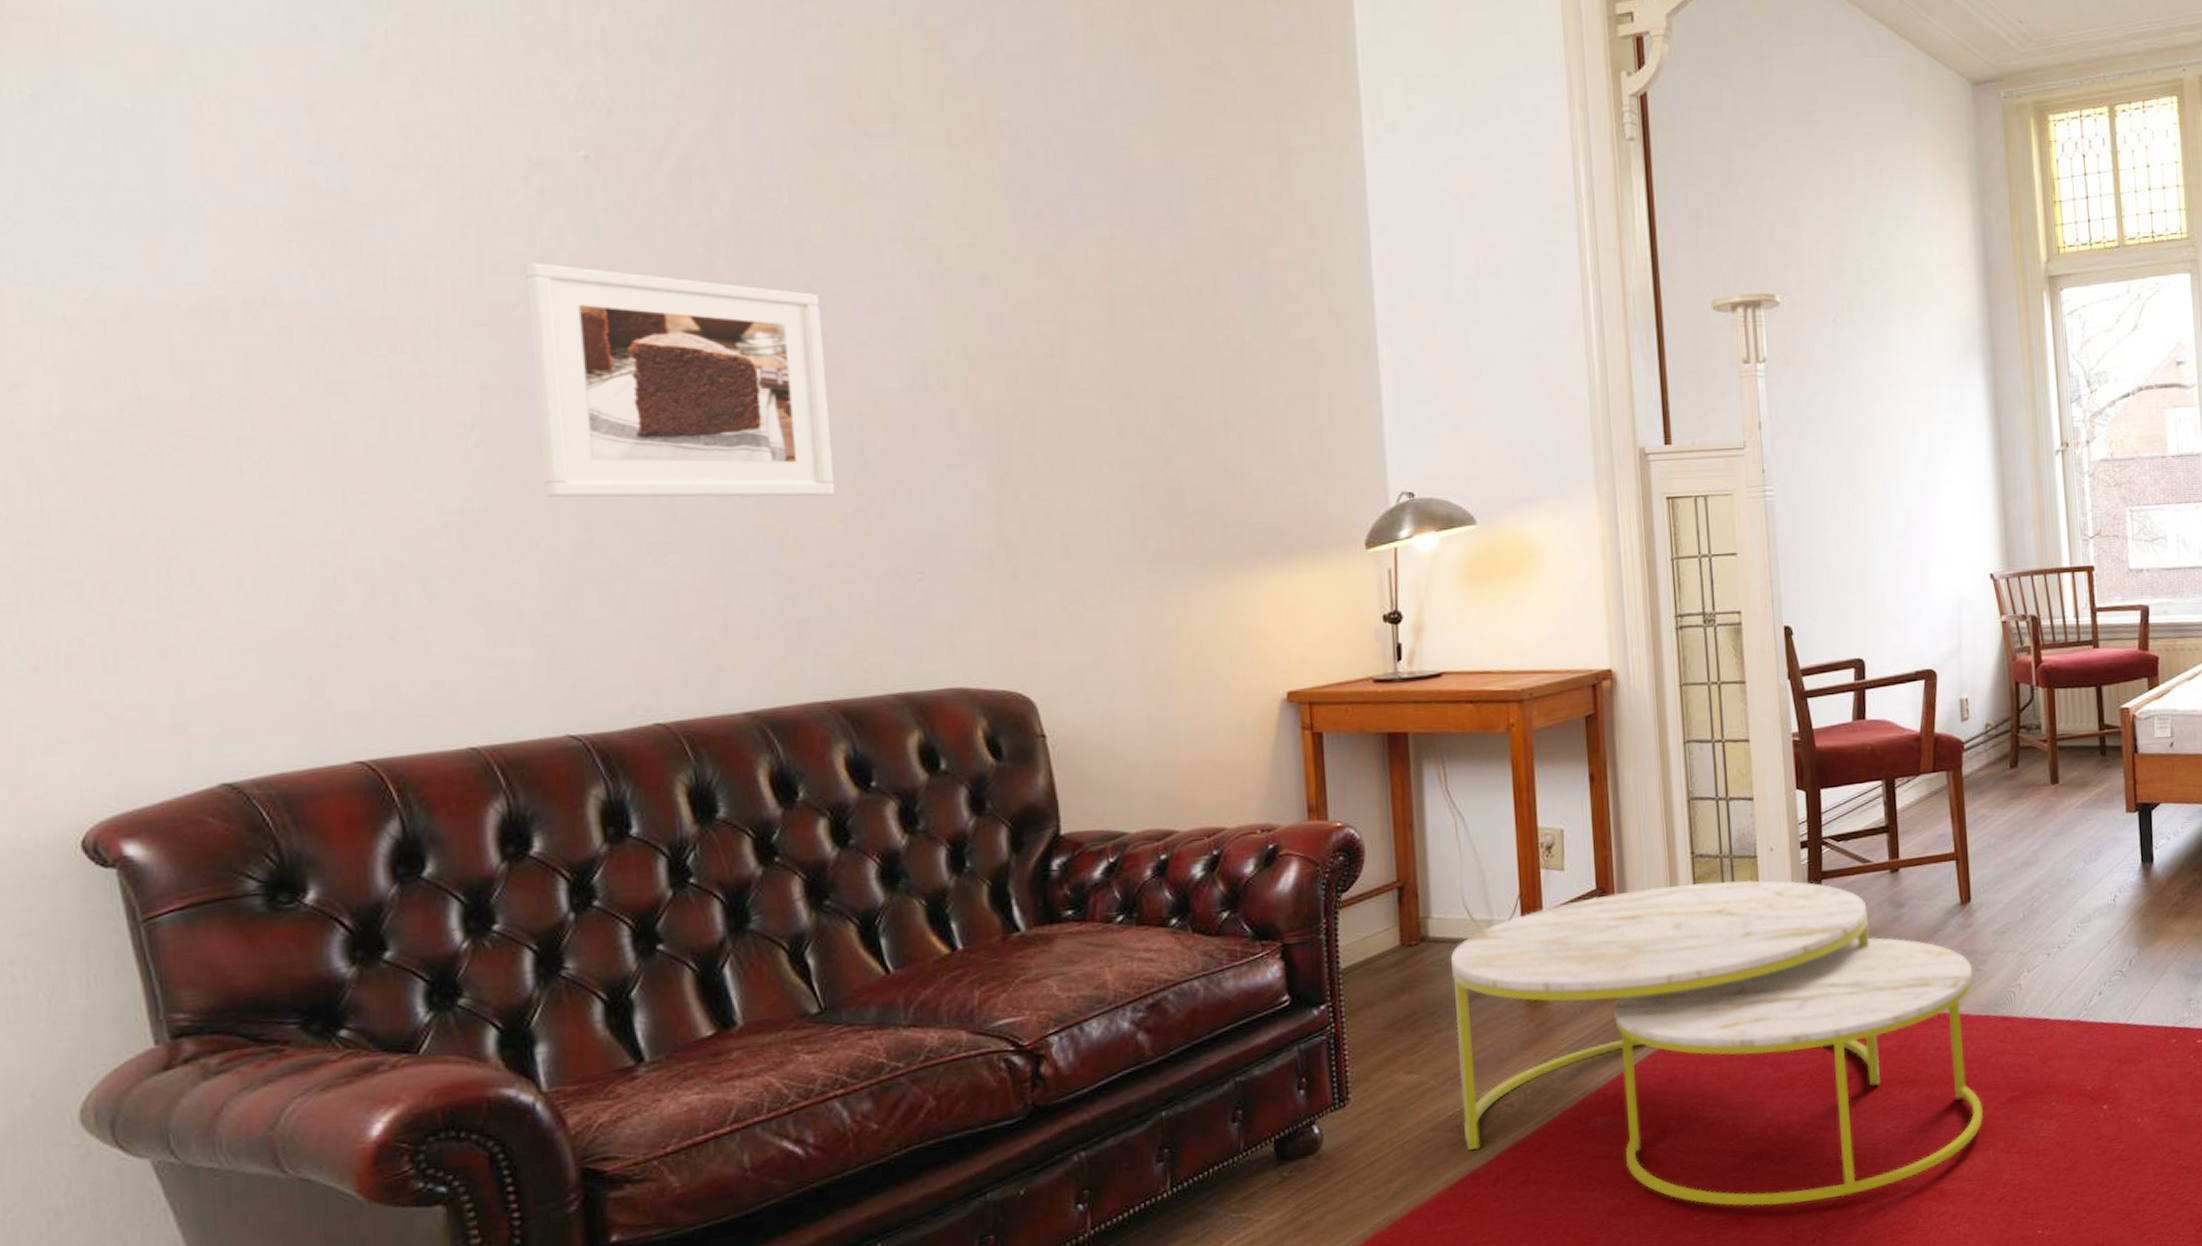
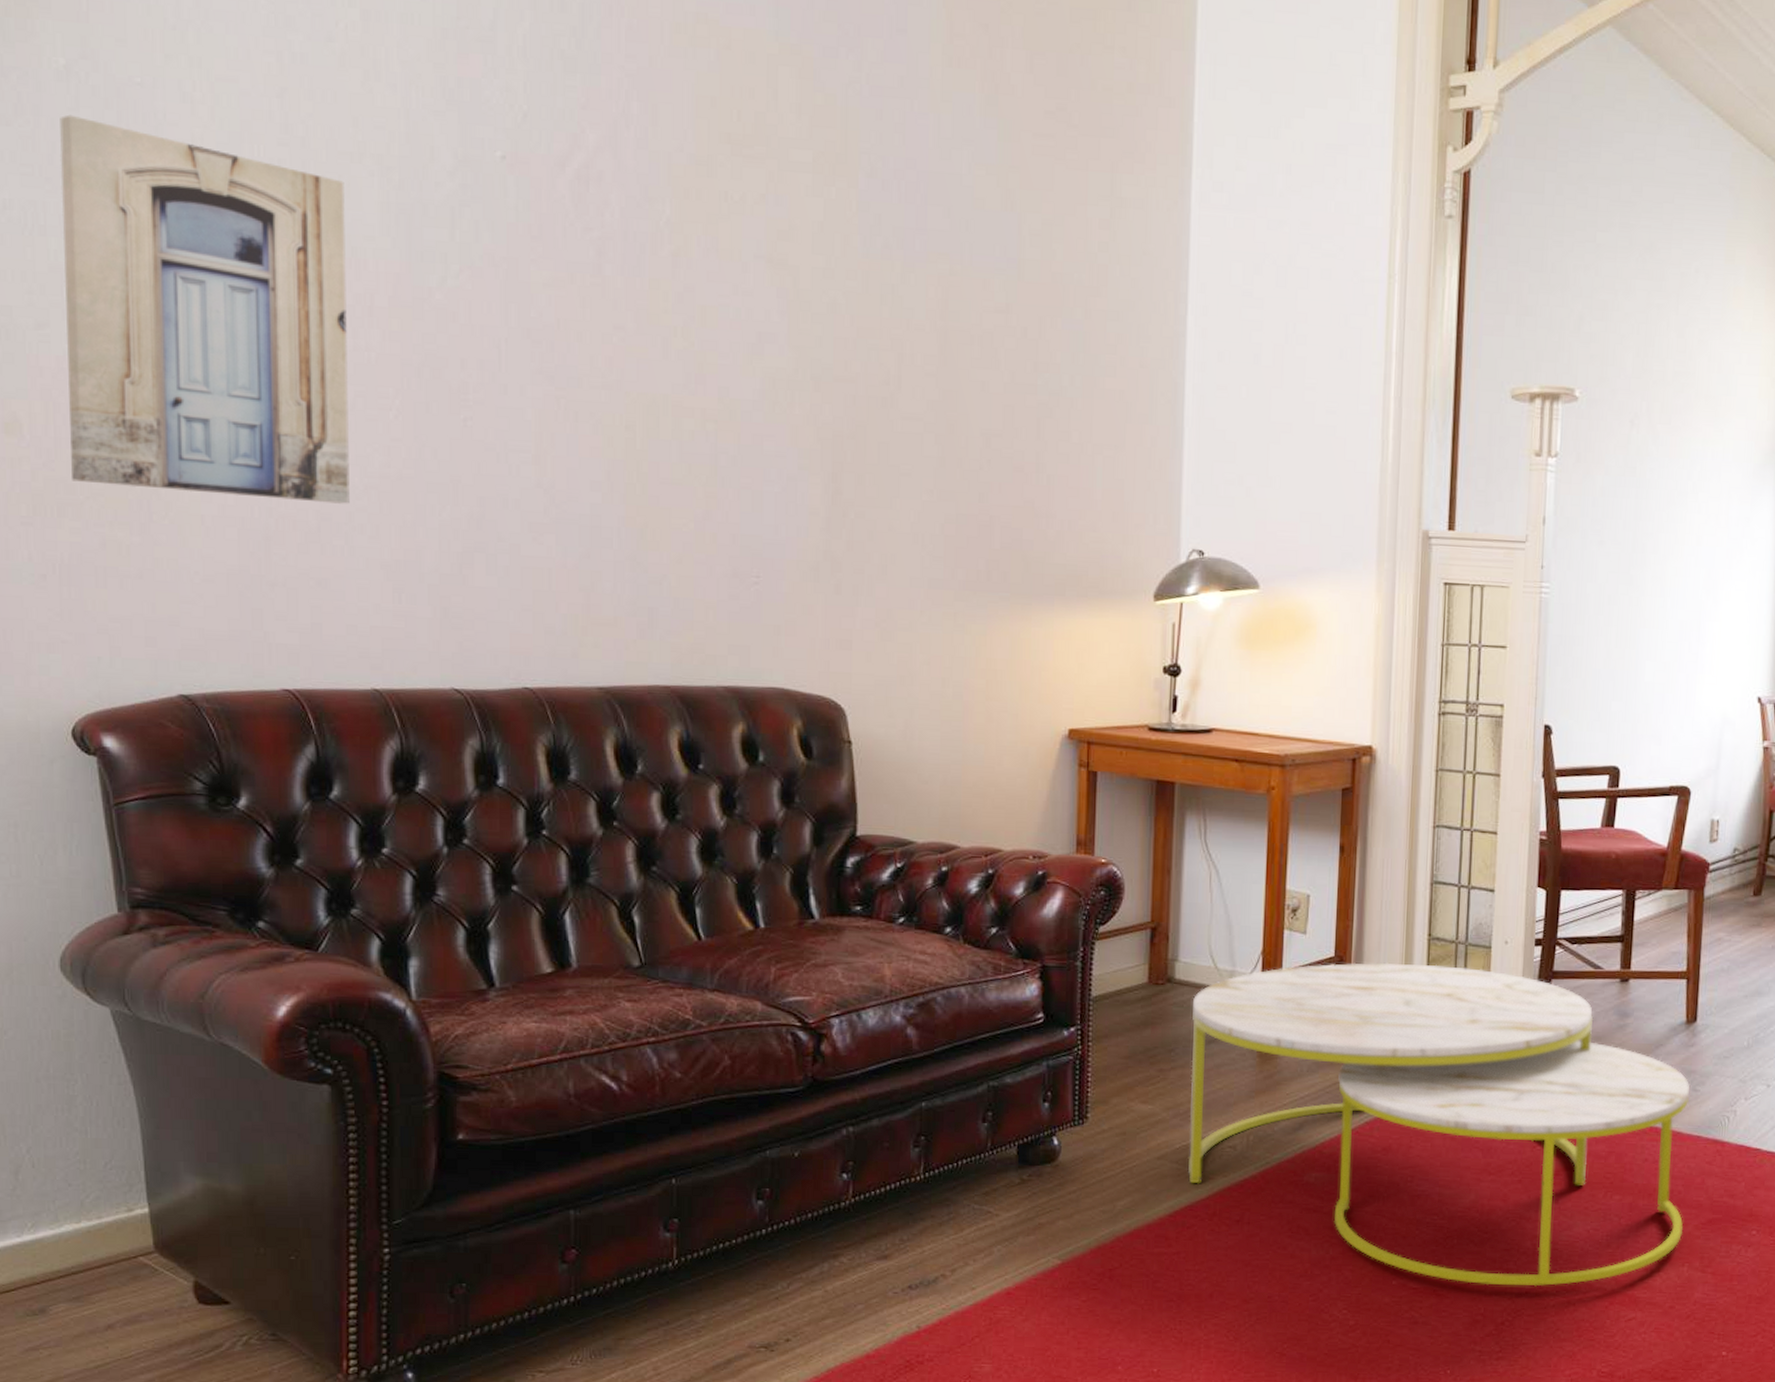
wall art: none [28,149,425,557] -> present [60,114,350,504]
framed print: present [525,263,834,498] -> none [446,253,689,496]

